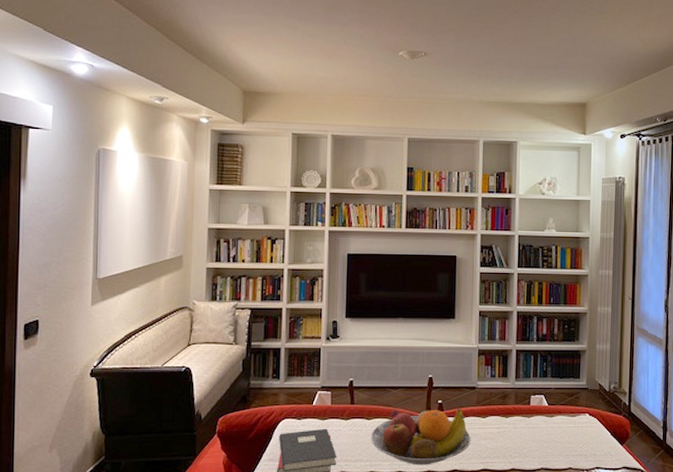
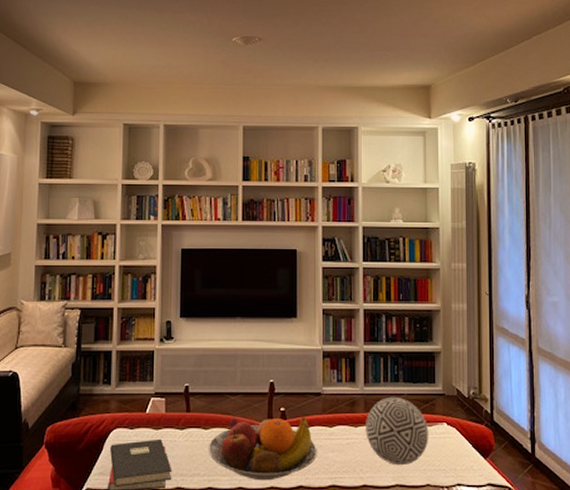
decorative ball: none [515,390,573,452] -> present [366,396,429,466]

